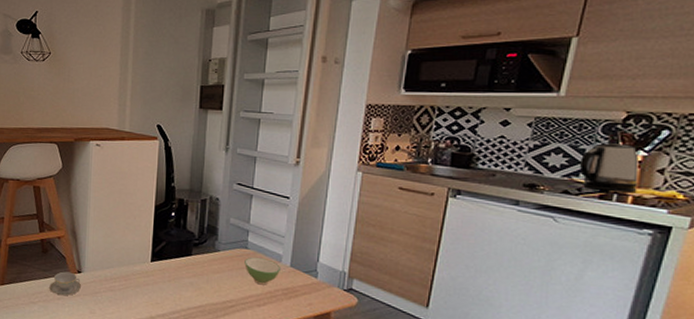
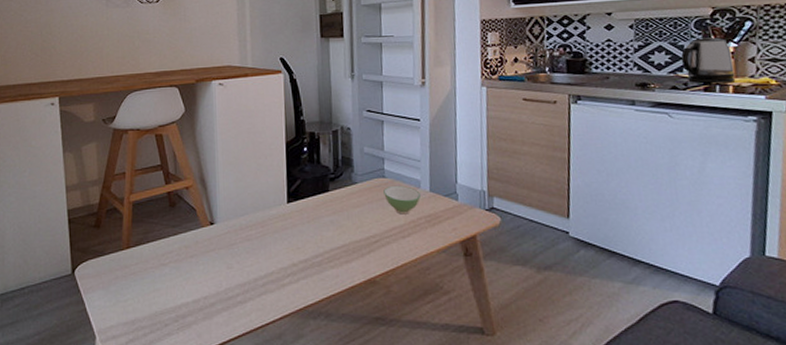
teacup: present [49,271,81,296] -> none [180,225,215,253]

